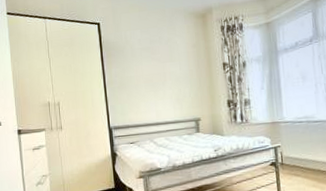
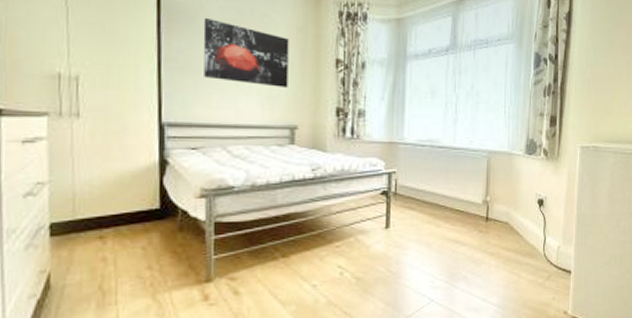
wall art: none [129,49,190,92] -> present [203,17,289,88]

